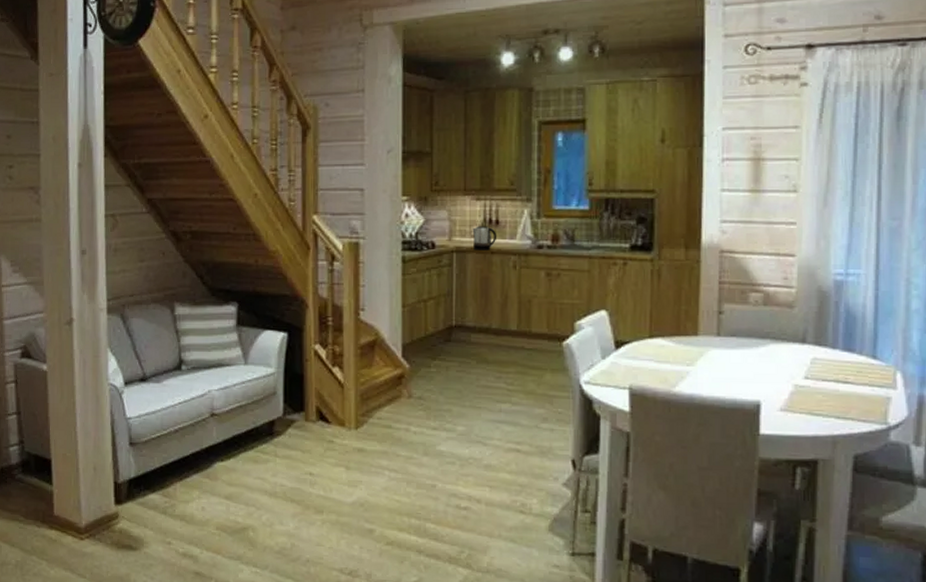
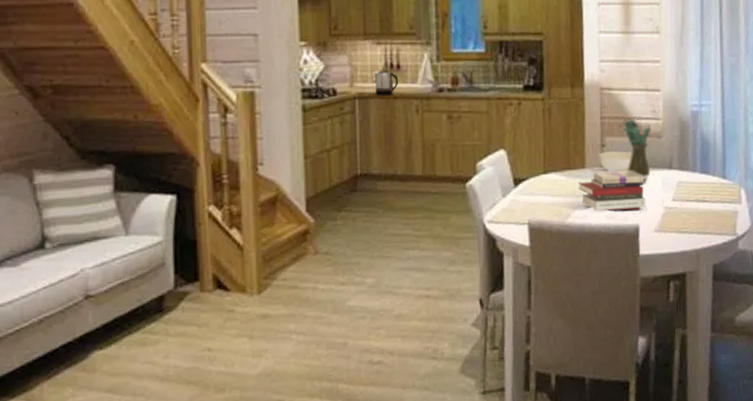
books: none [688,340,770,385] -> present [578,170,646,211]
bowl: none [714,318,757,343] -> present [598,150,633,172]
vase: none [745,282,782,358] -> present [622,116,652,184]

